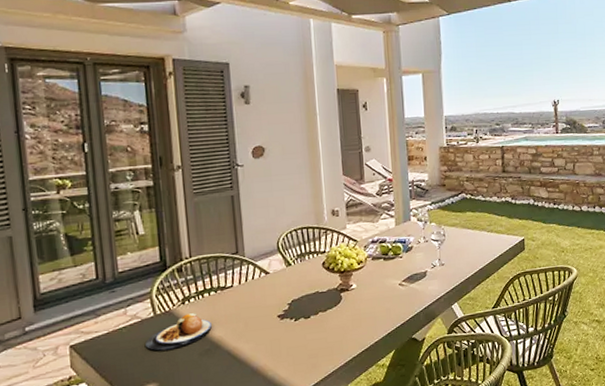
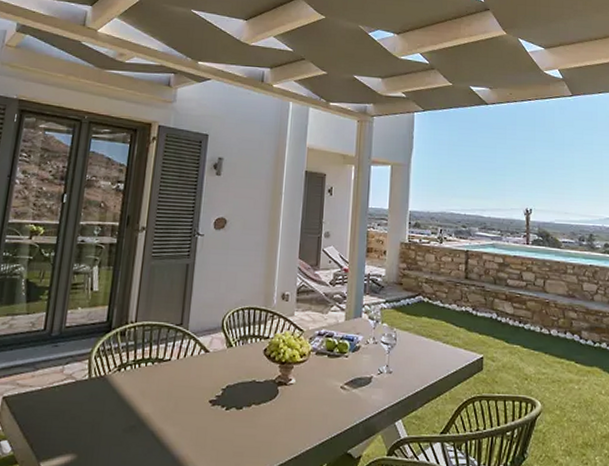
plate: present [145,313,212,351] -> none [74,382,142,419]

